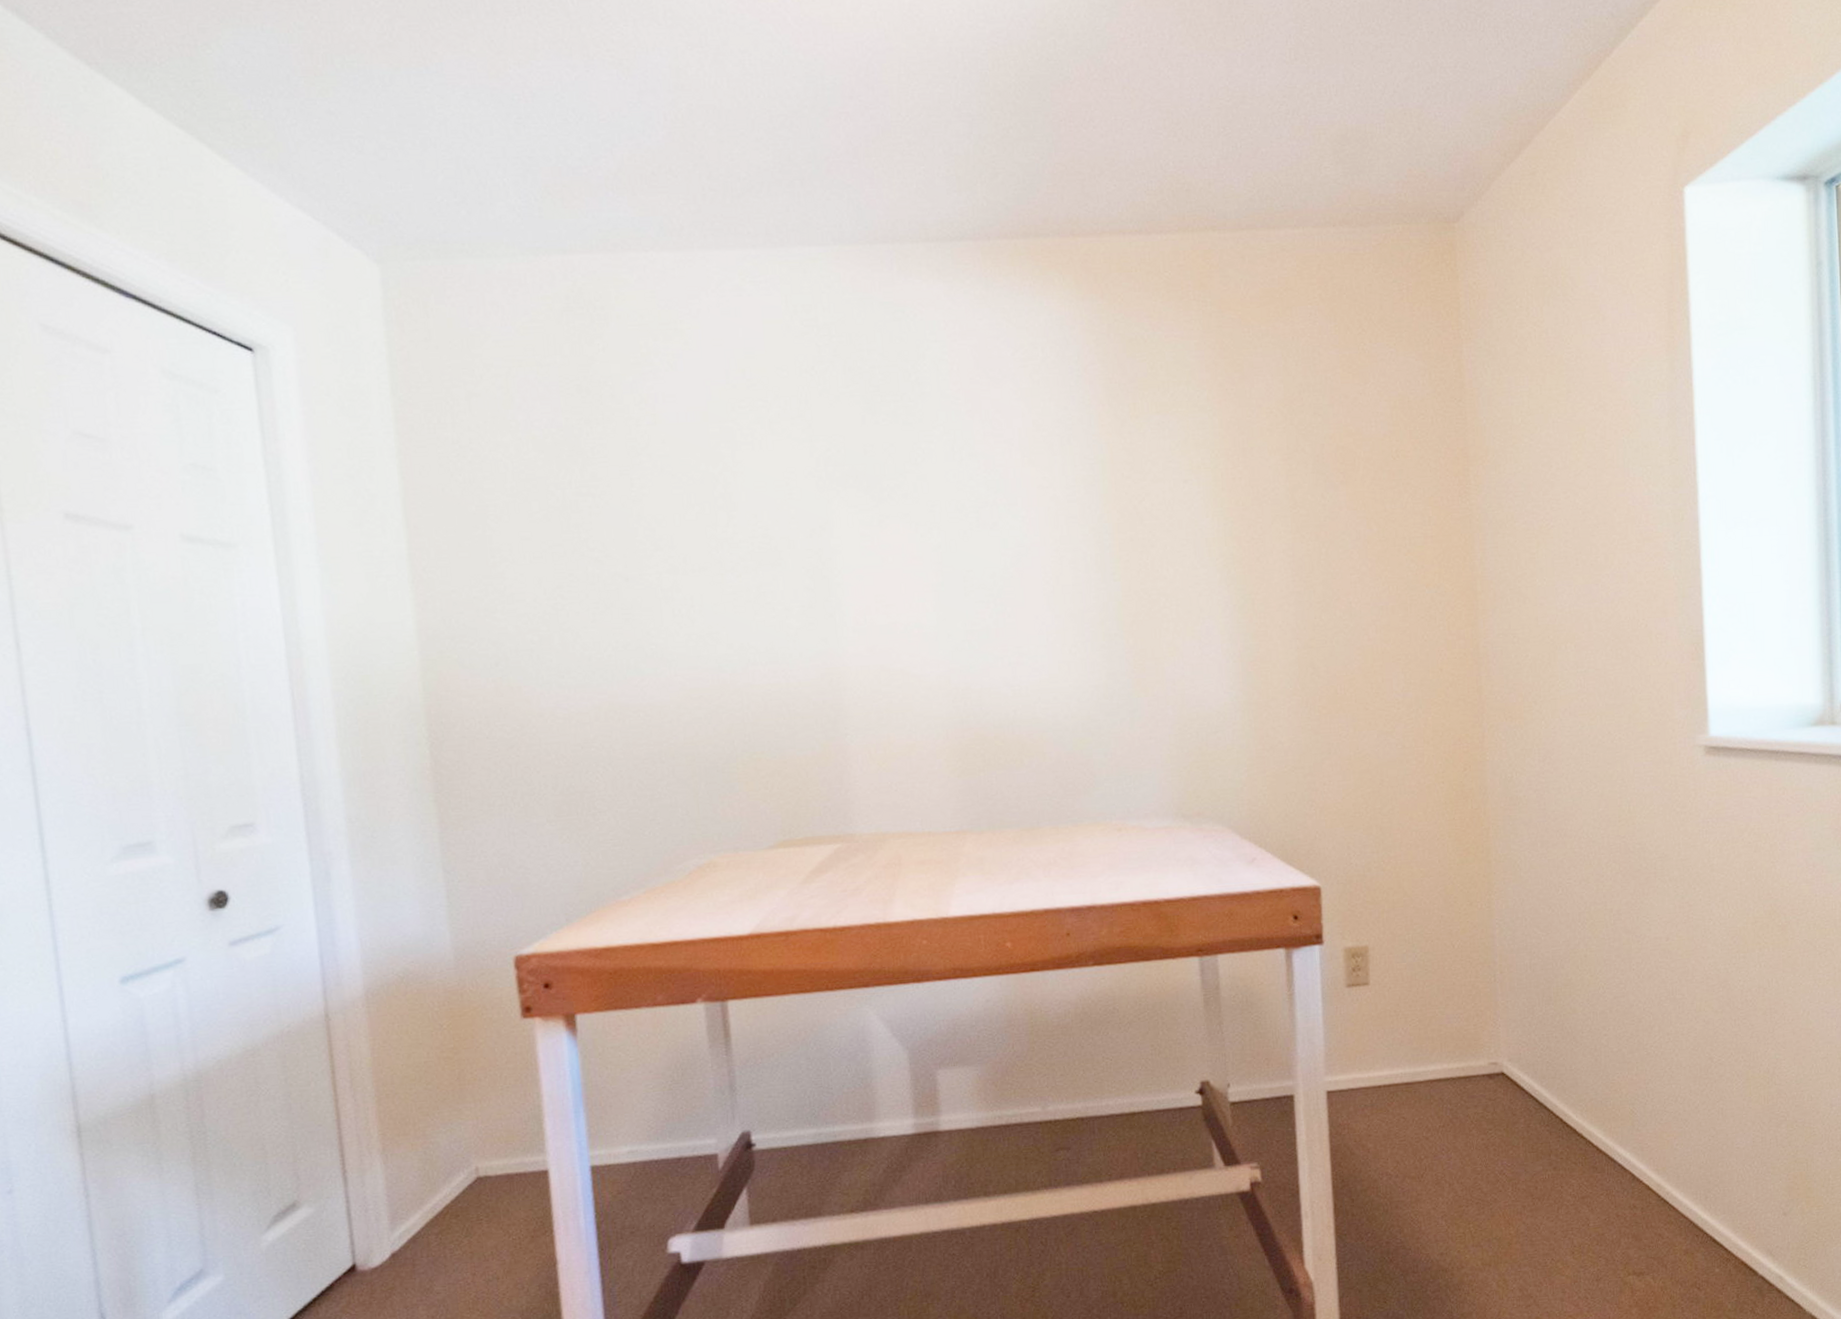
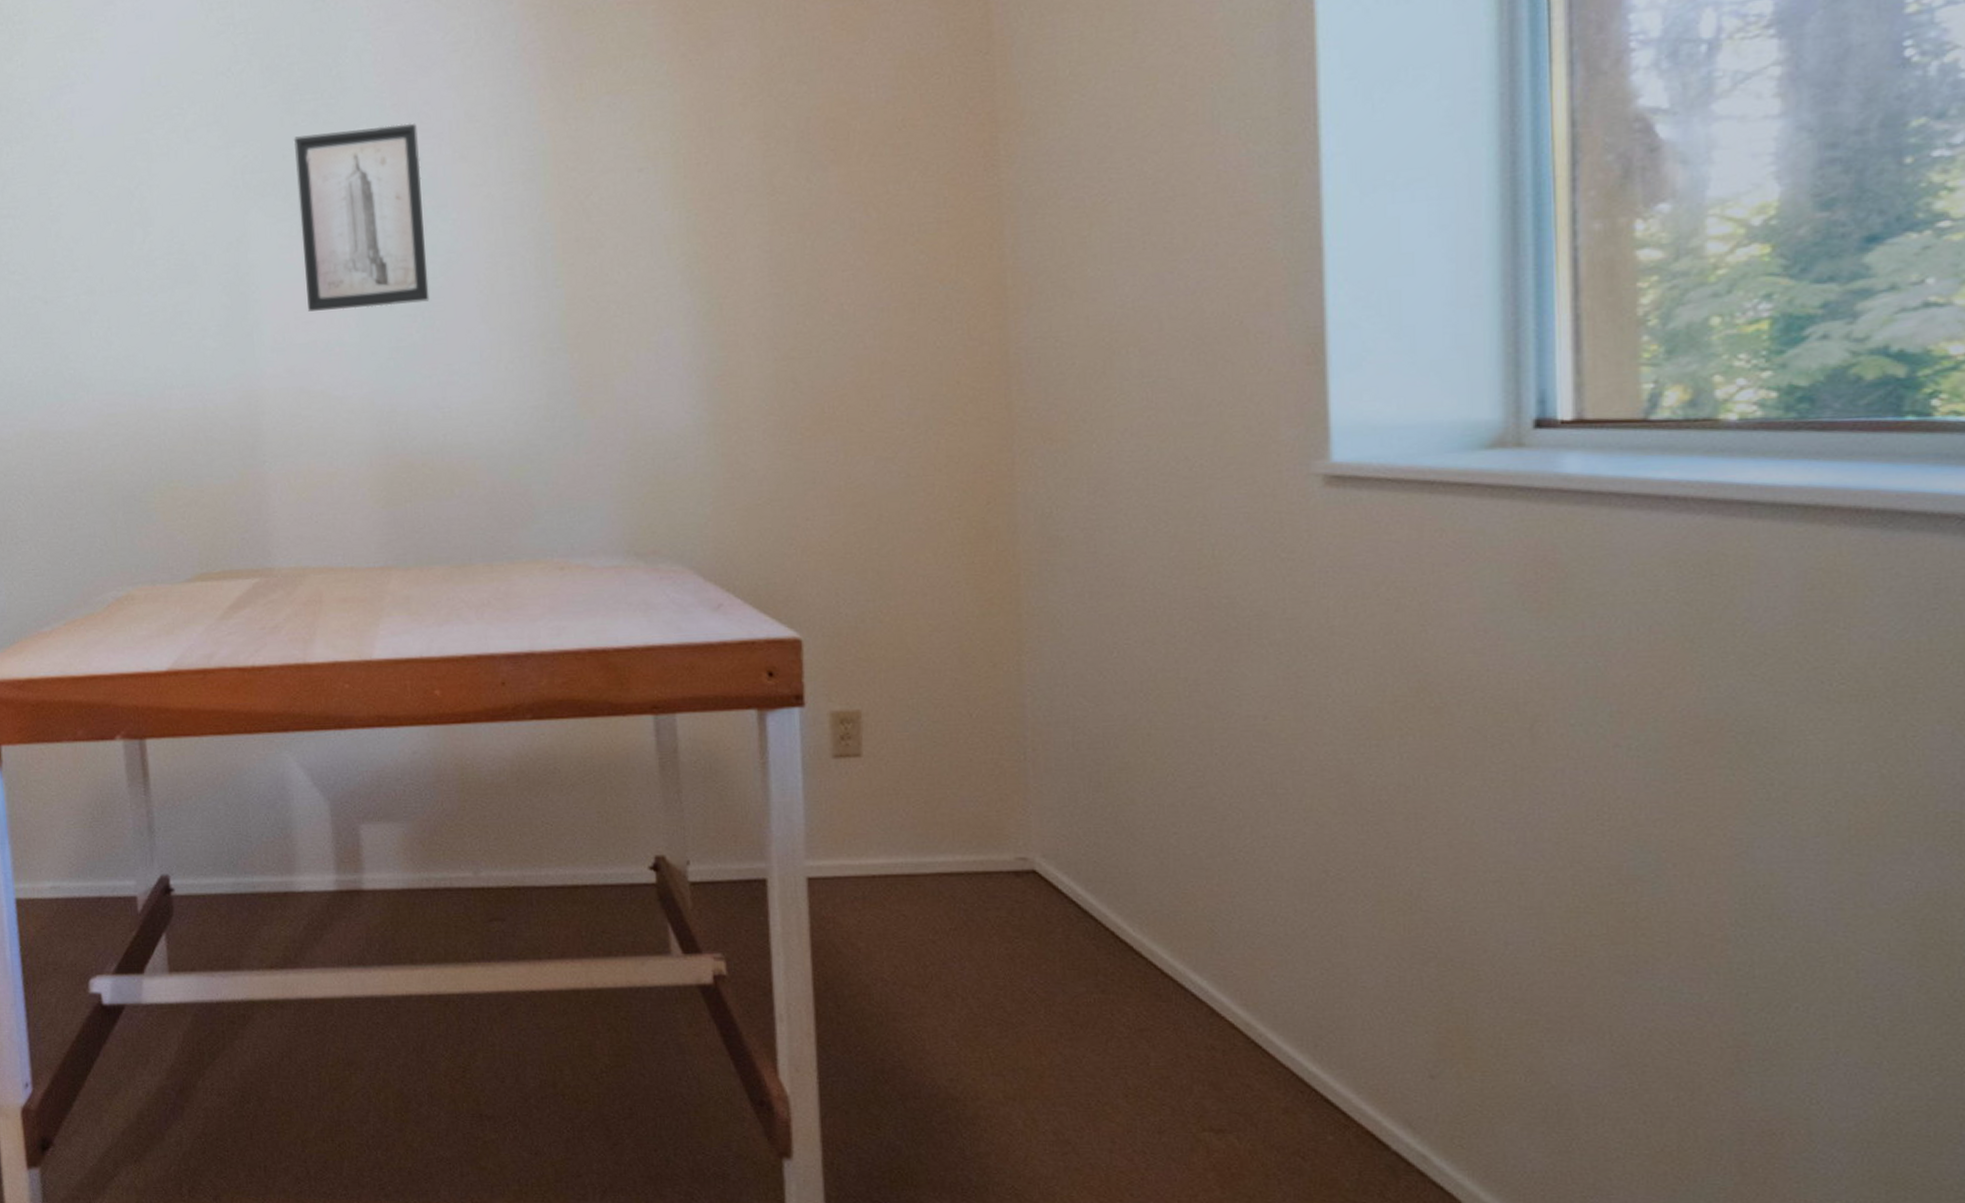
wall art: none [874,428,1001,596] -> present [293,122,430,312]

